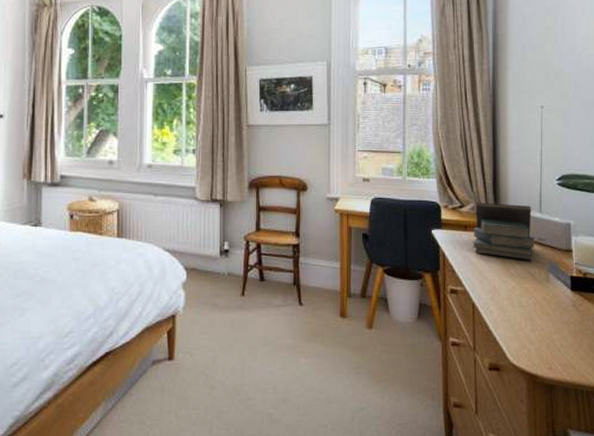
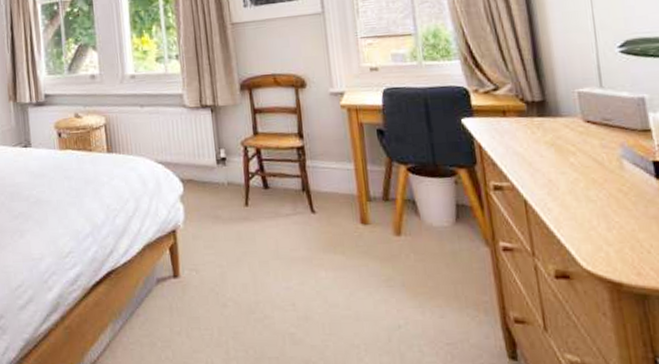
book: present [473,202,535,261] -> none [514,80,599,146]

